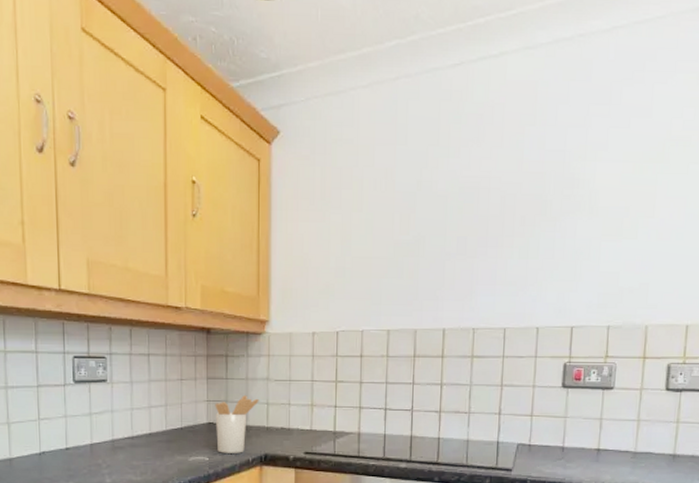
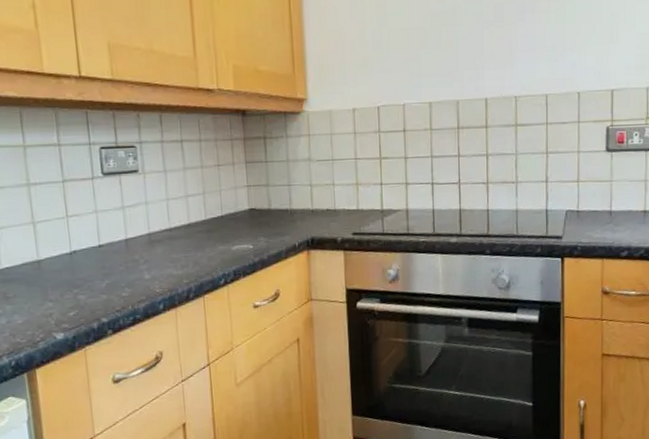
utensil holder: present [215,395,259,453] -> none [255,178,302,240]

